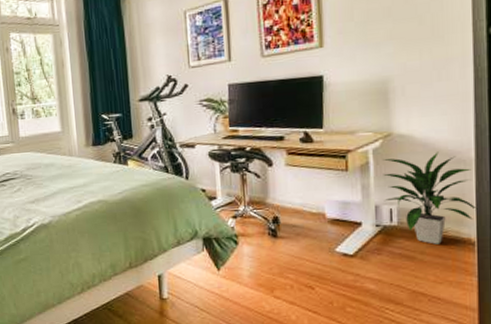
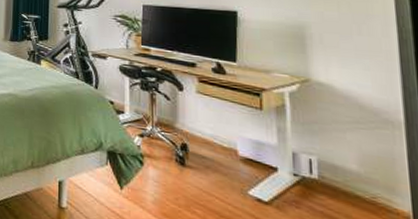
indoor plant: present [382,151,478,245] -> none [300,105,411,211]

